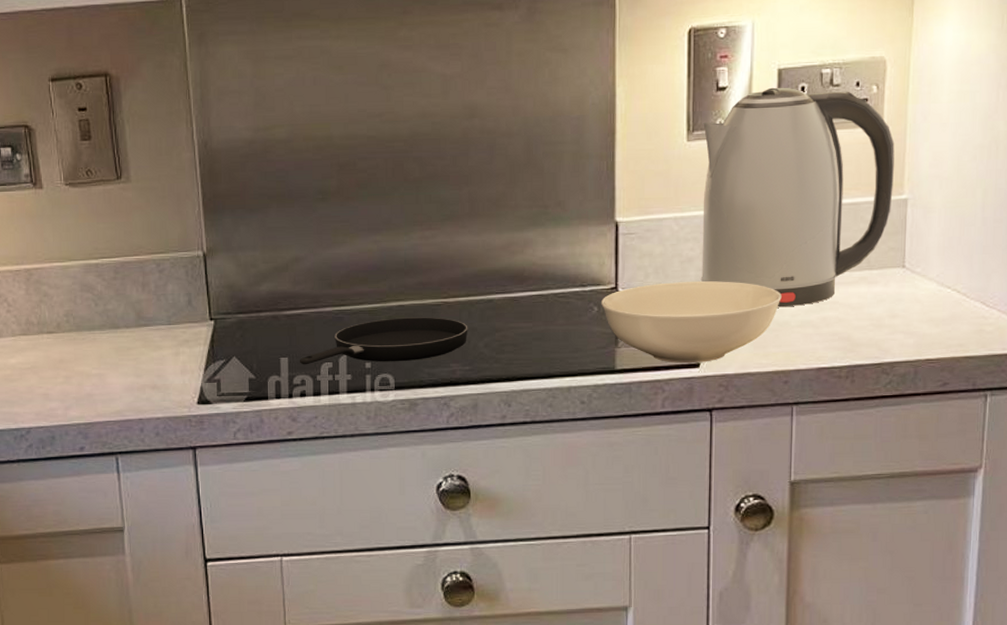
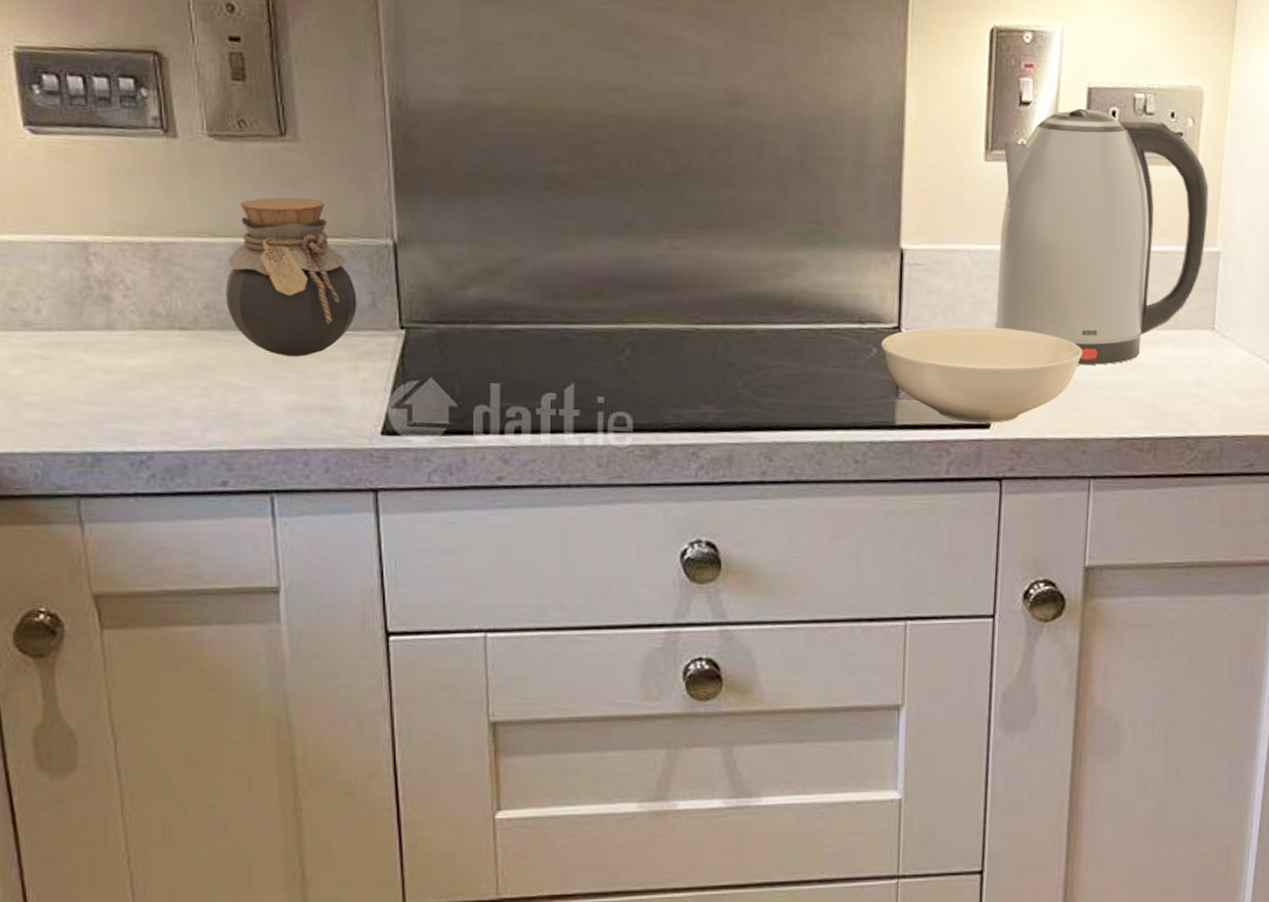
jar: none [80,226,177,348] -> present [226,197,357,357]
frying pan: present [299,317,468,365] -> none [514,343,724,399]

